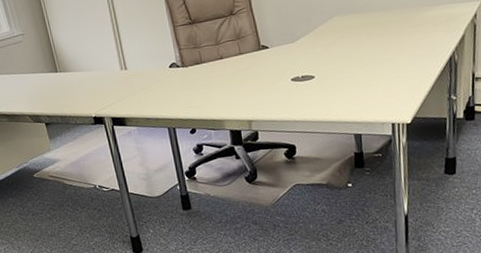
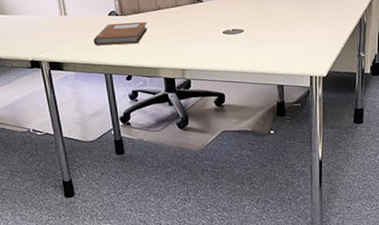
notebook: none [155,73,211,100] -> present [93,22,148,46]

